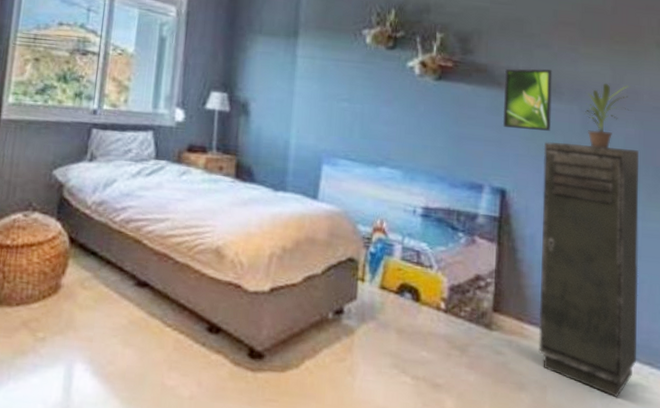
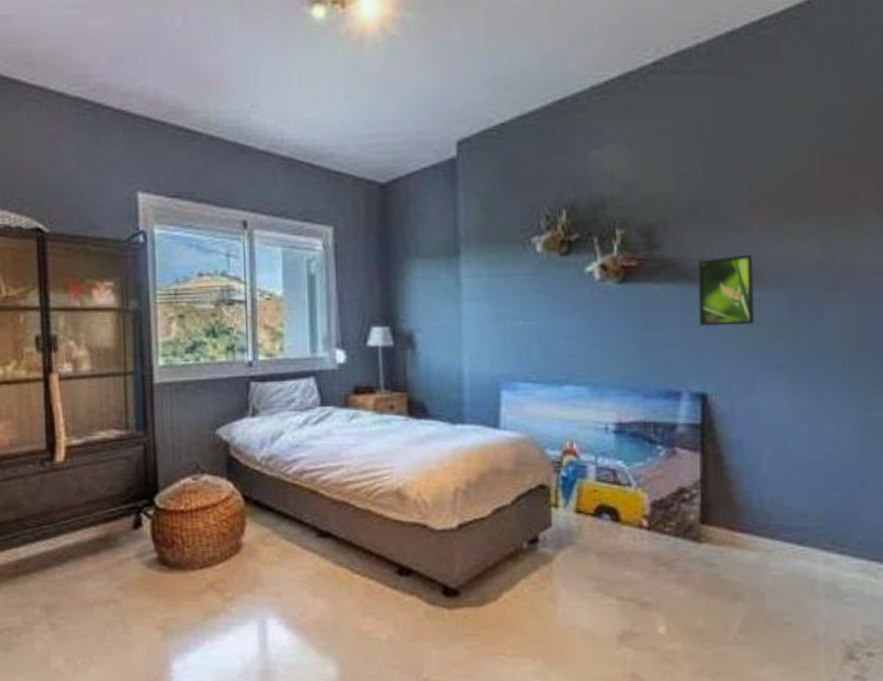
storage cabinet: present [538,141,639,397] -> none [747,333,864,597]
potted plant: present [584,82,632,149] -> none [792,261,848,336]

